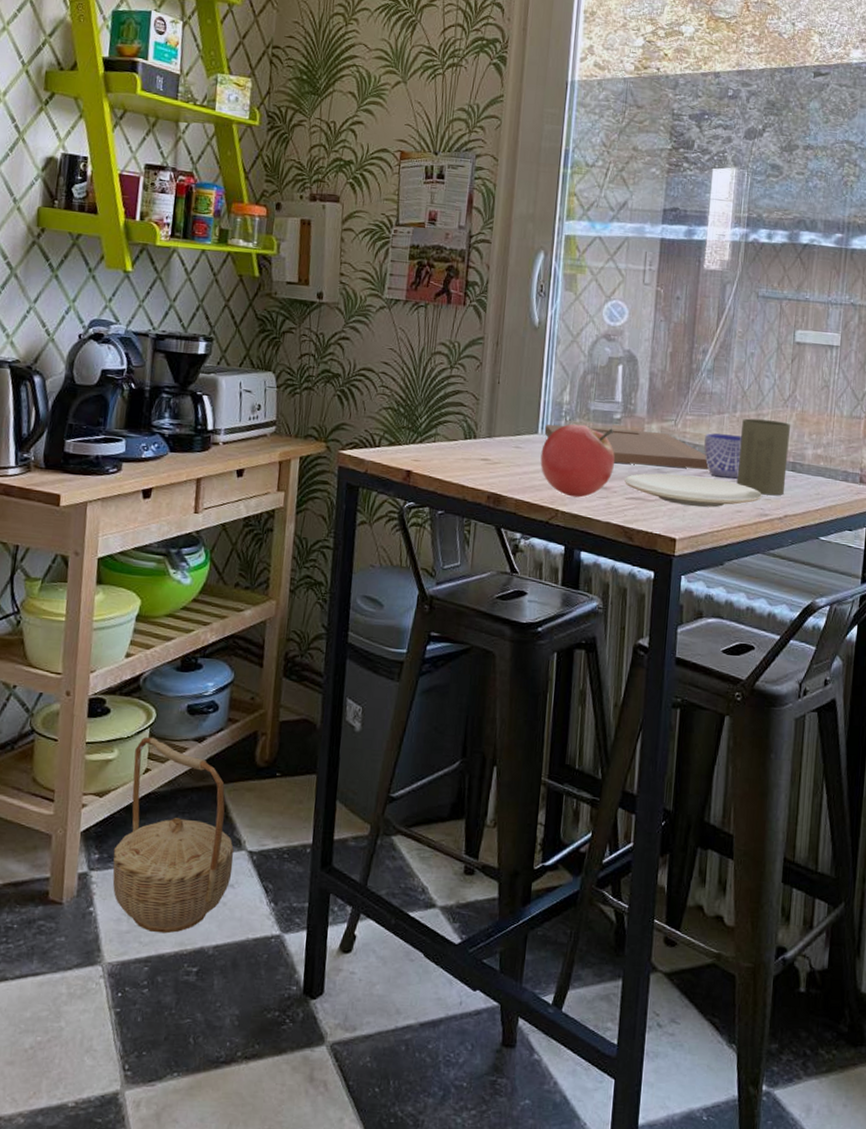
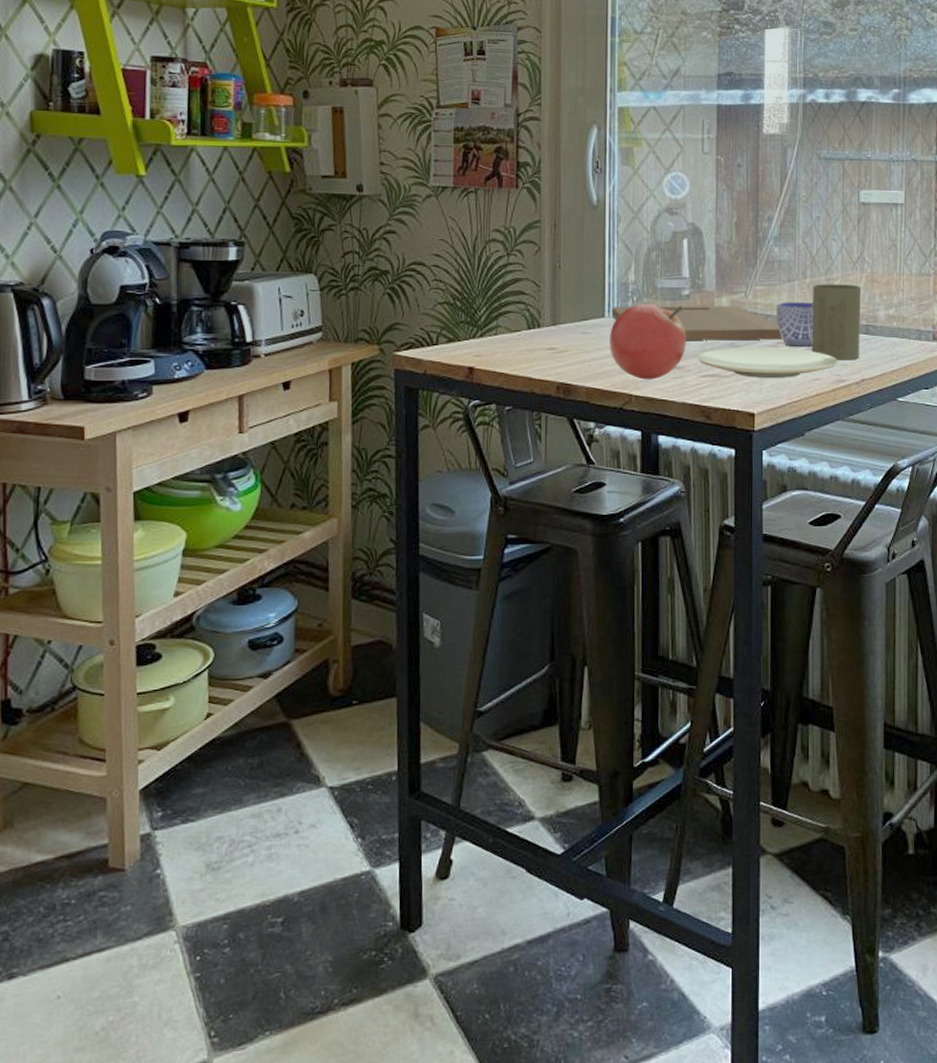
basket: present [112,737,234,934] -> none [178,678,313,887]

